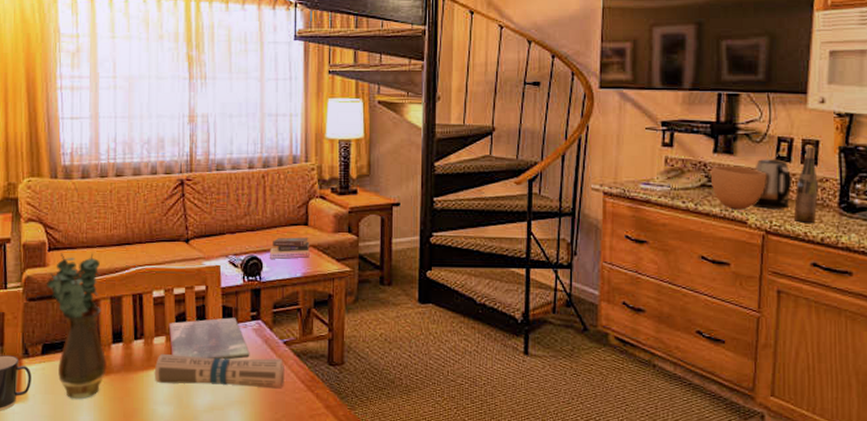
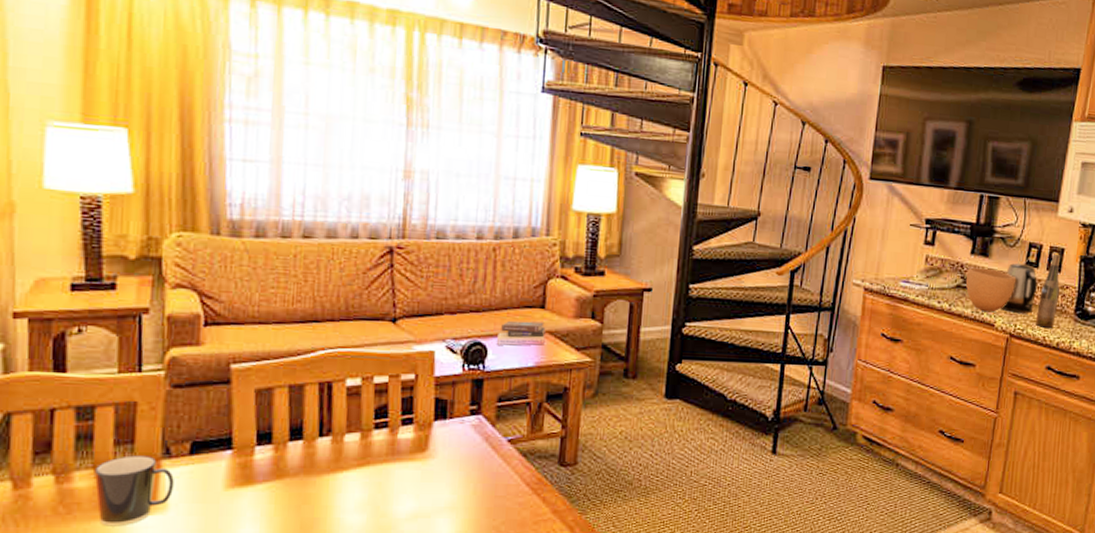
vase: present [47,253,107,398] -> none [200,329,281,507]
newspaper: present [154,353,284,389] -> none [343,452,507,493]
magazine: present [168,317,250,360] -> none [364,411,466,460]

